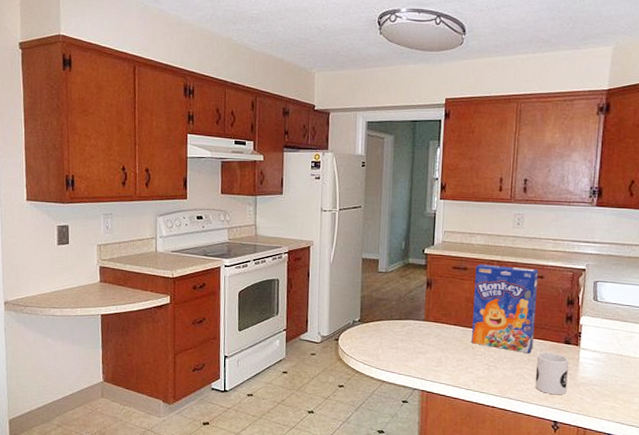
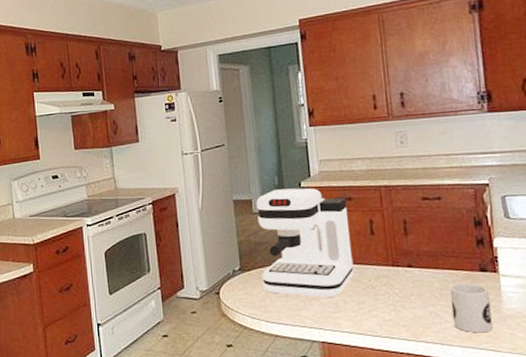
coffee maker: none [378,253,462,354] -> present [256,188,355,298]
cereal box: present [472,264,539,354] -> none [361,190,444,288]

